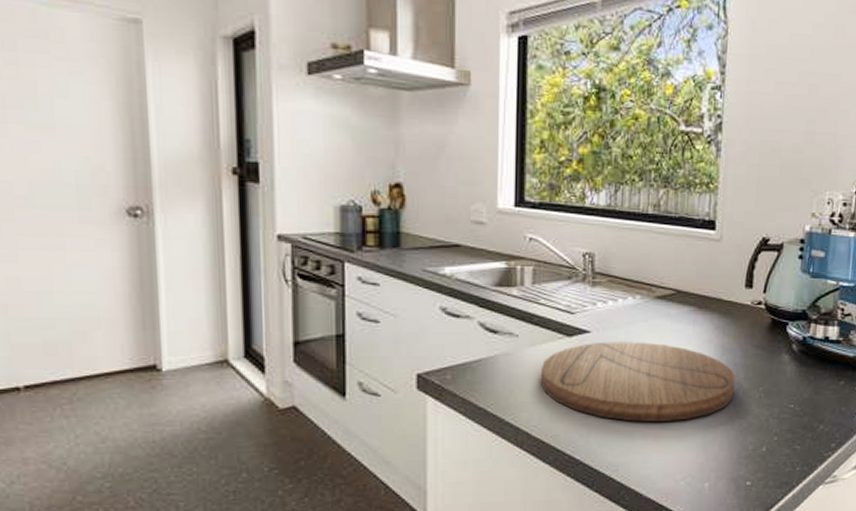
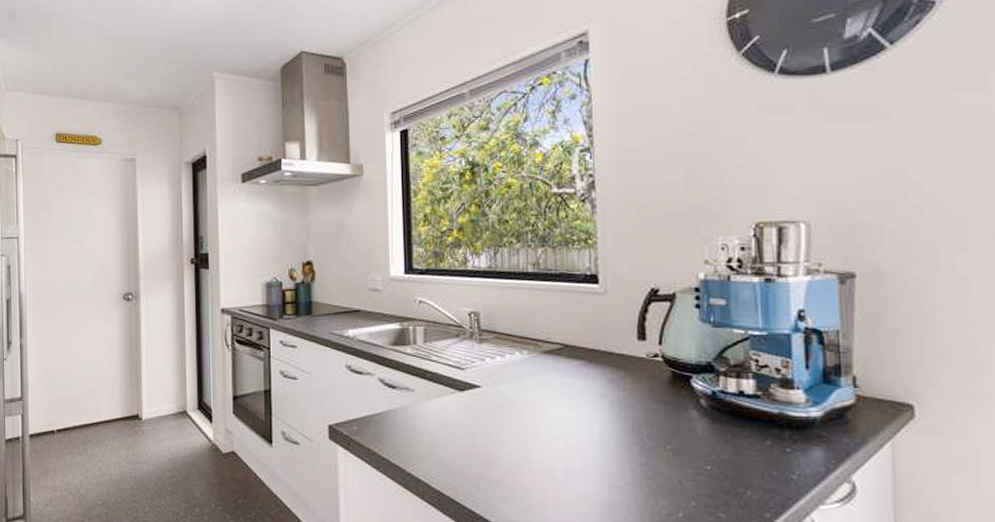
cutting board: present [540,342,736,423] -> none [436,396,638,480]

